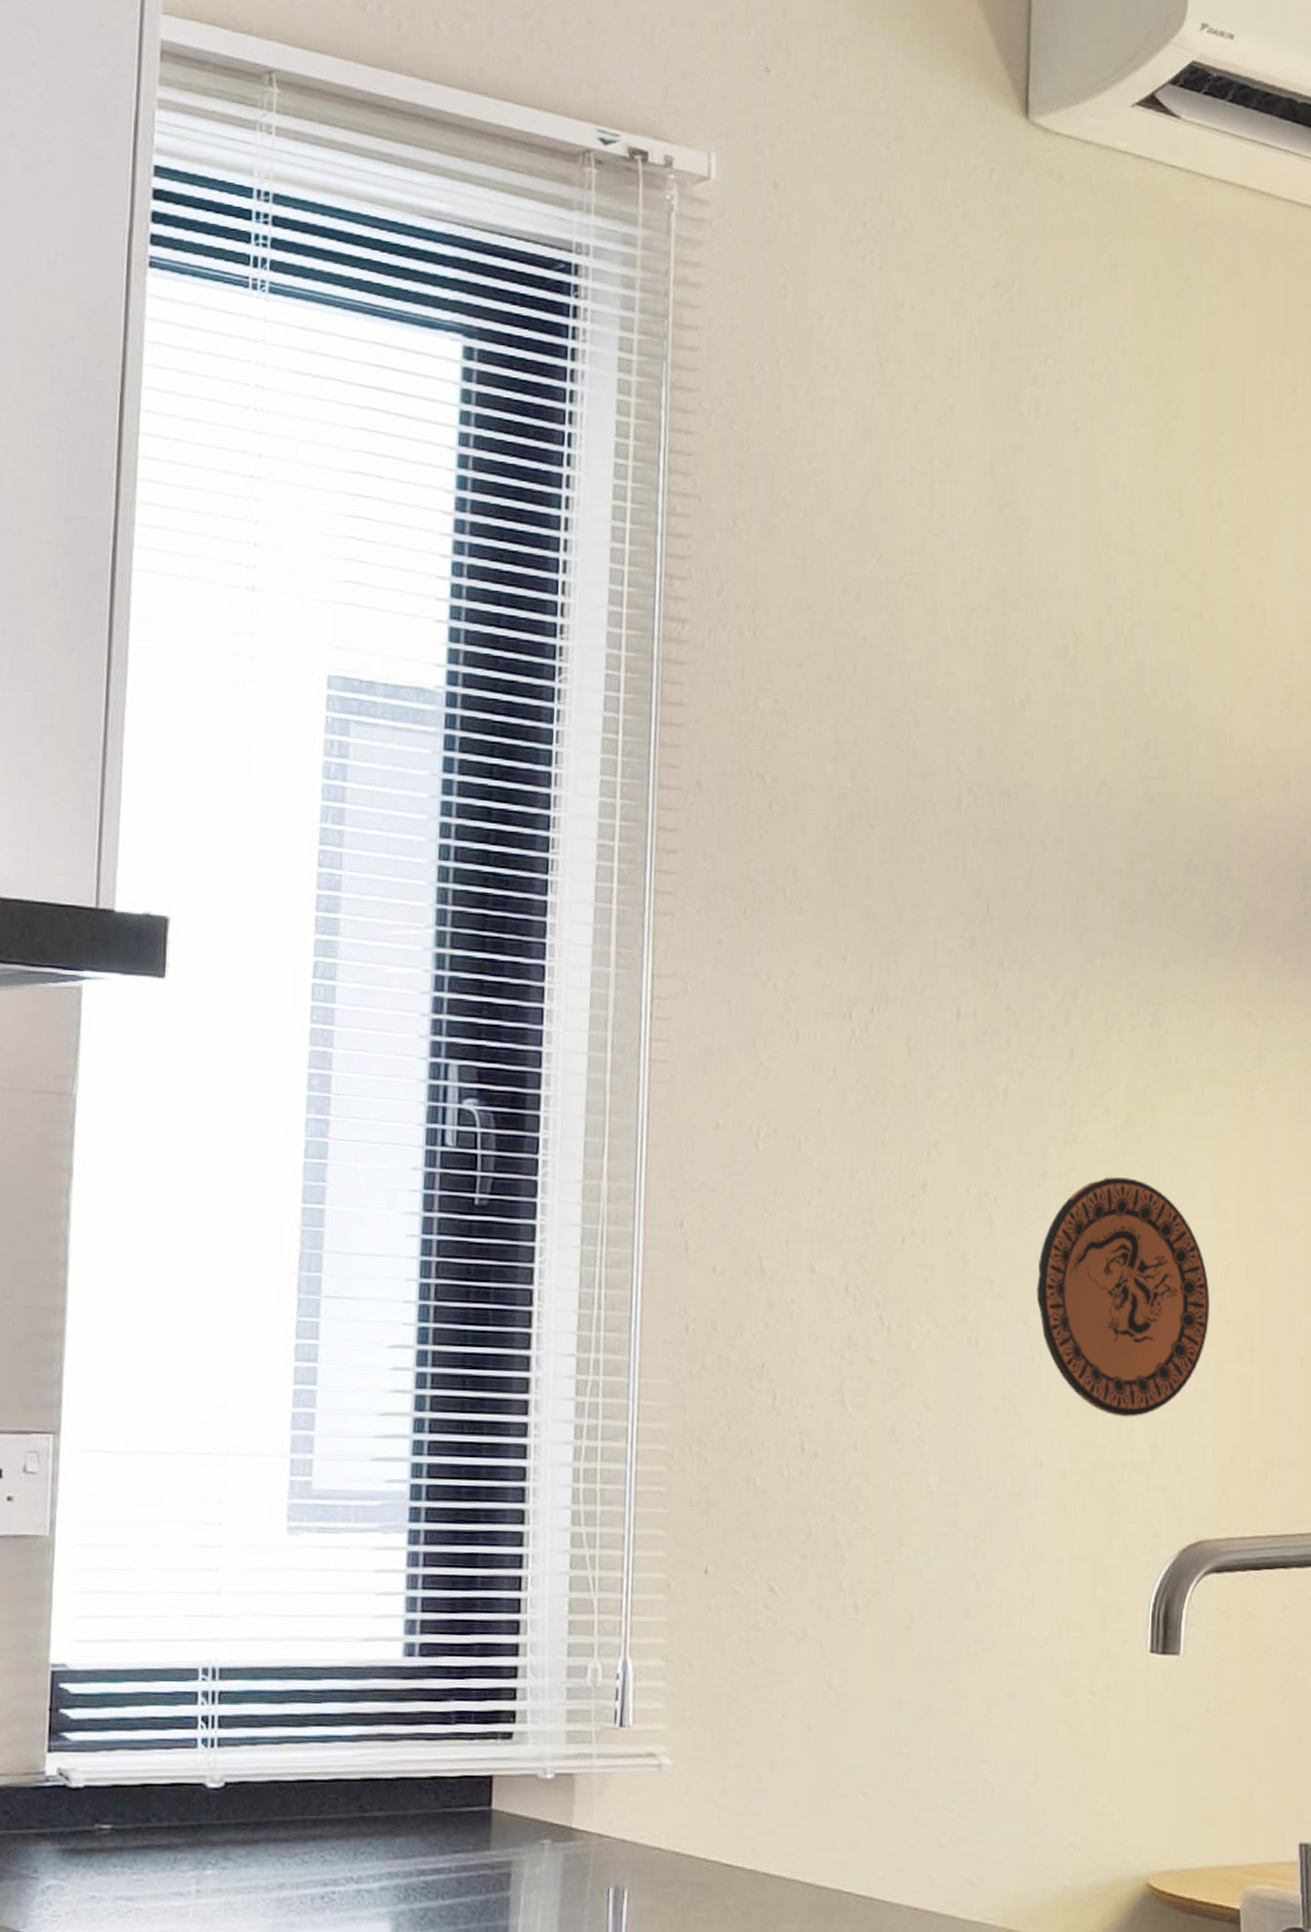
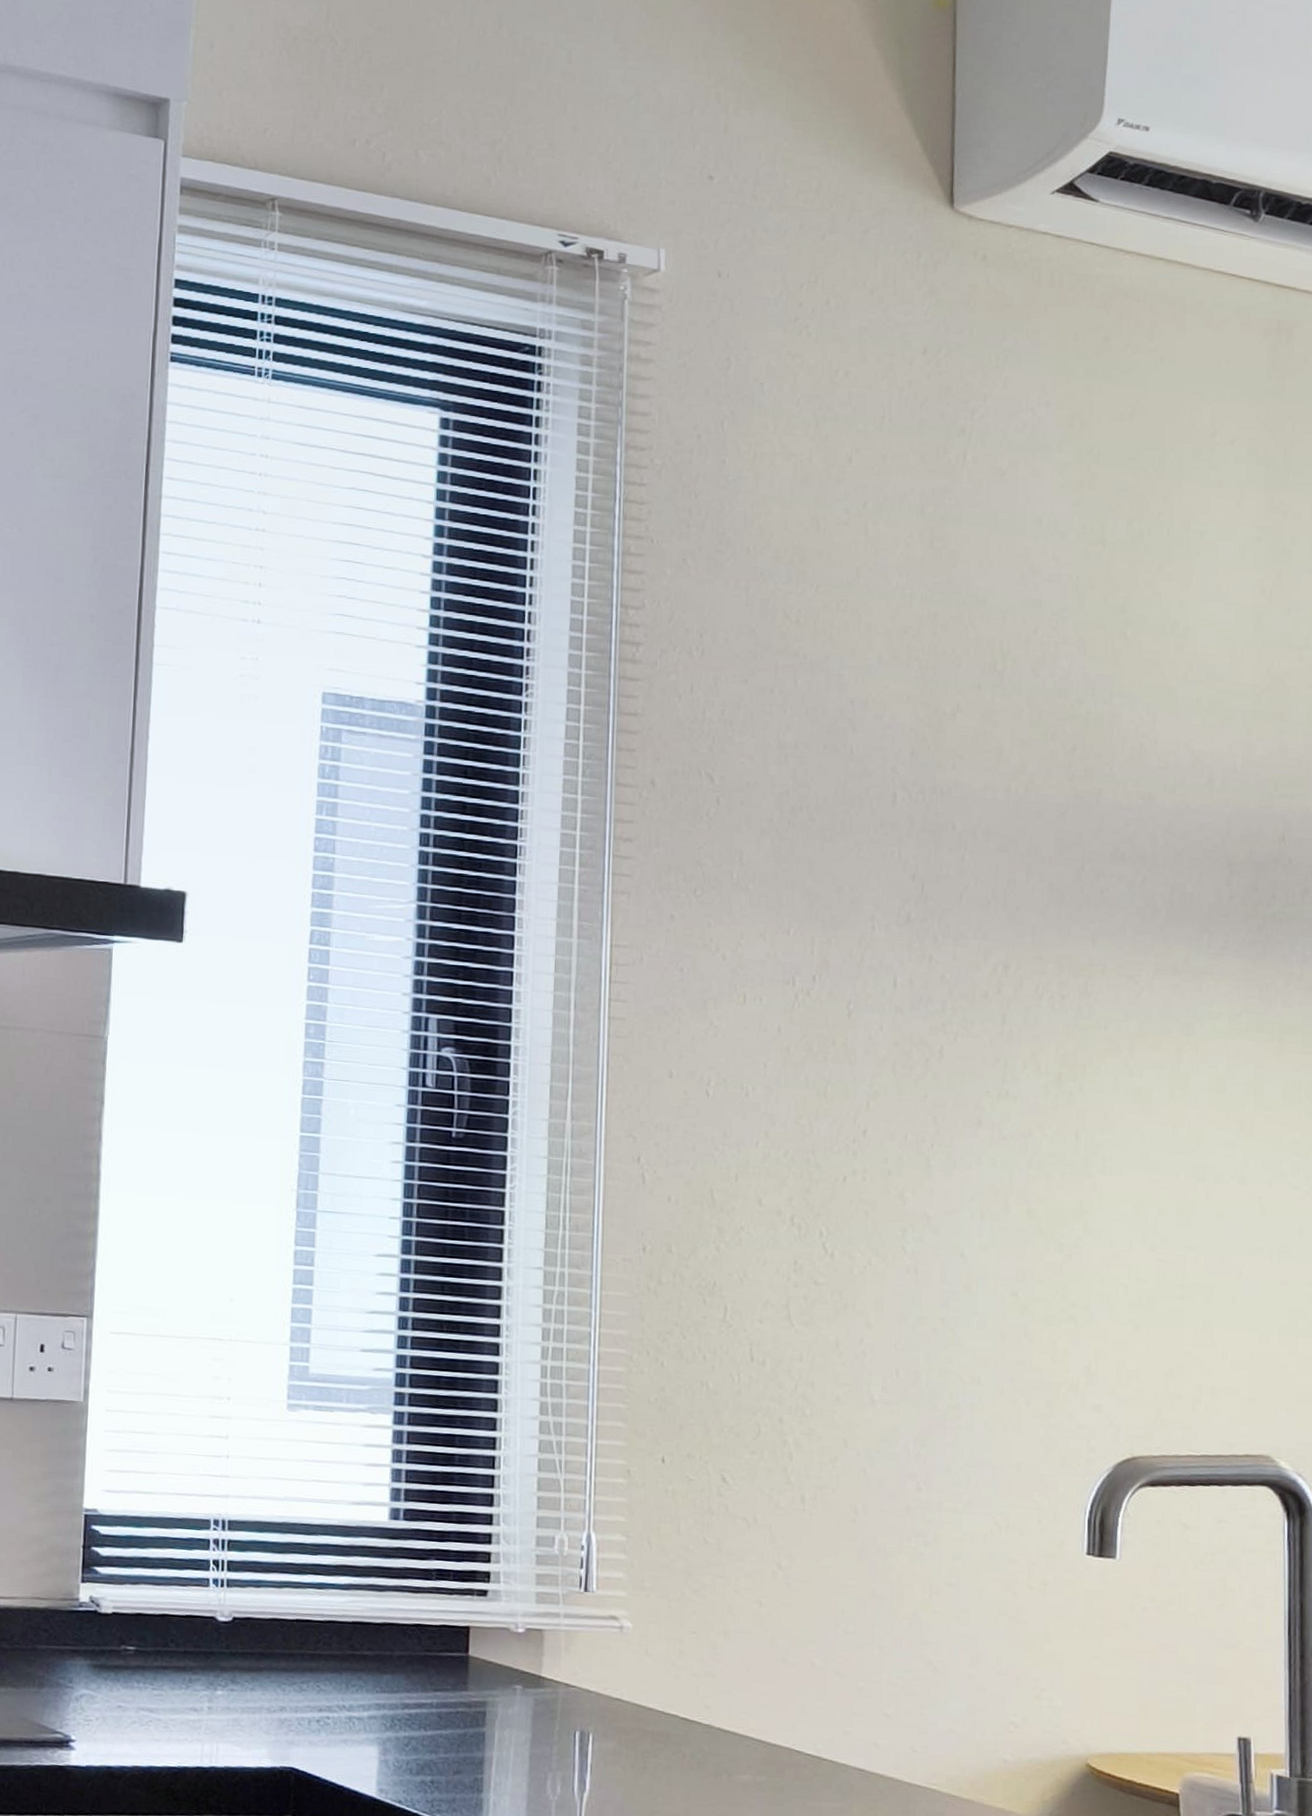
decorative plate: present [1036,1177,1210,1417] -> none [972,1128,1141,1343]

